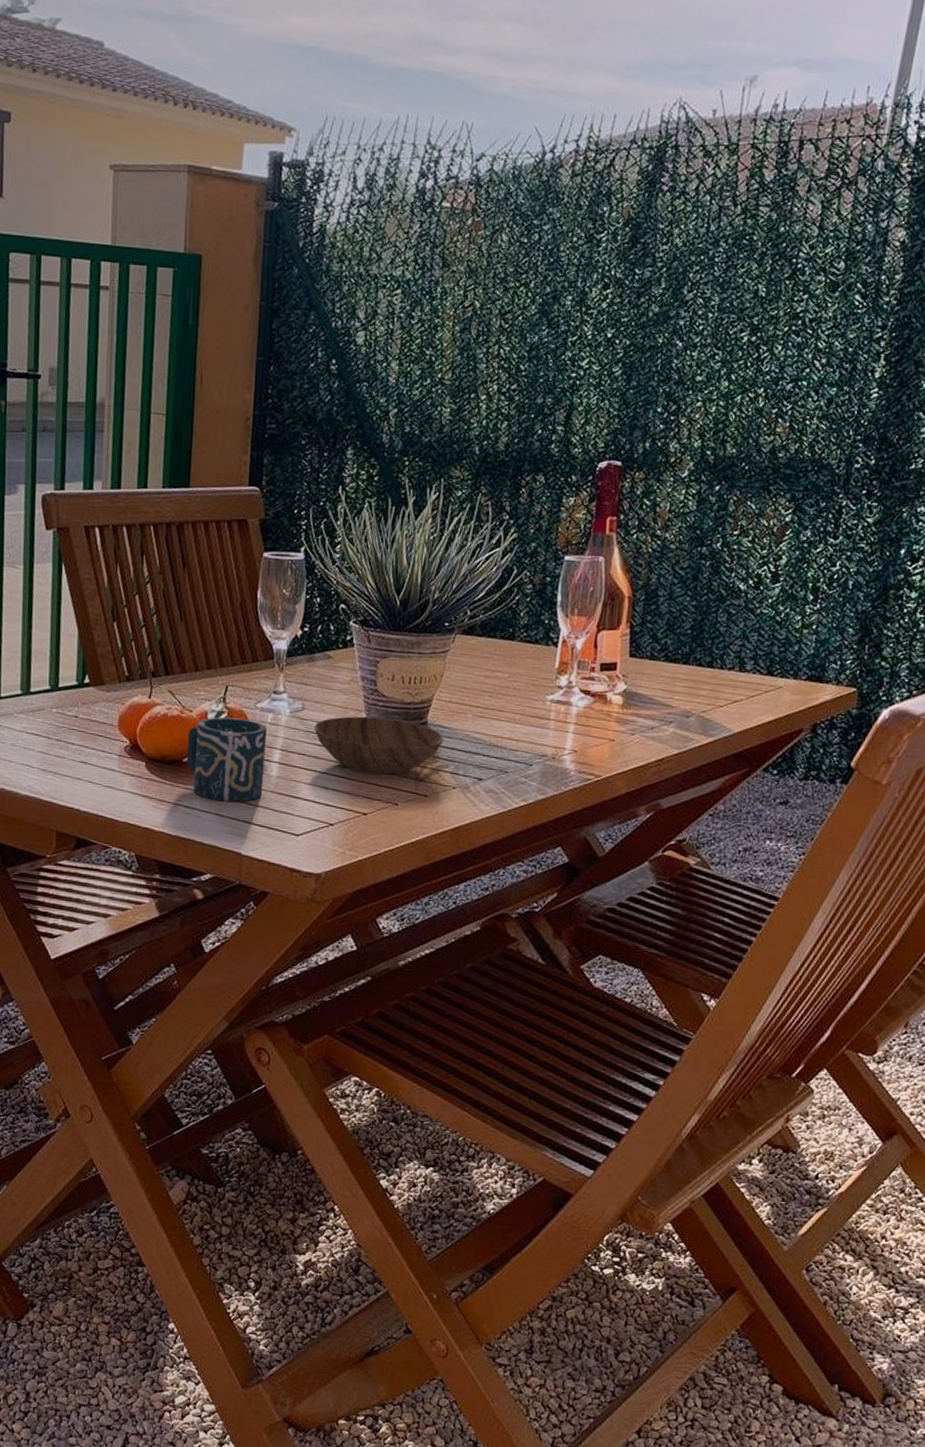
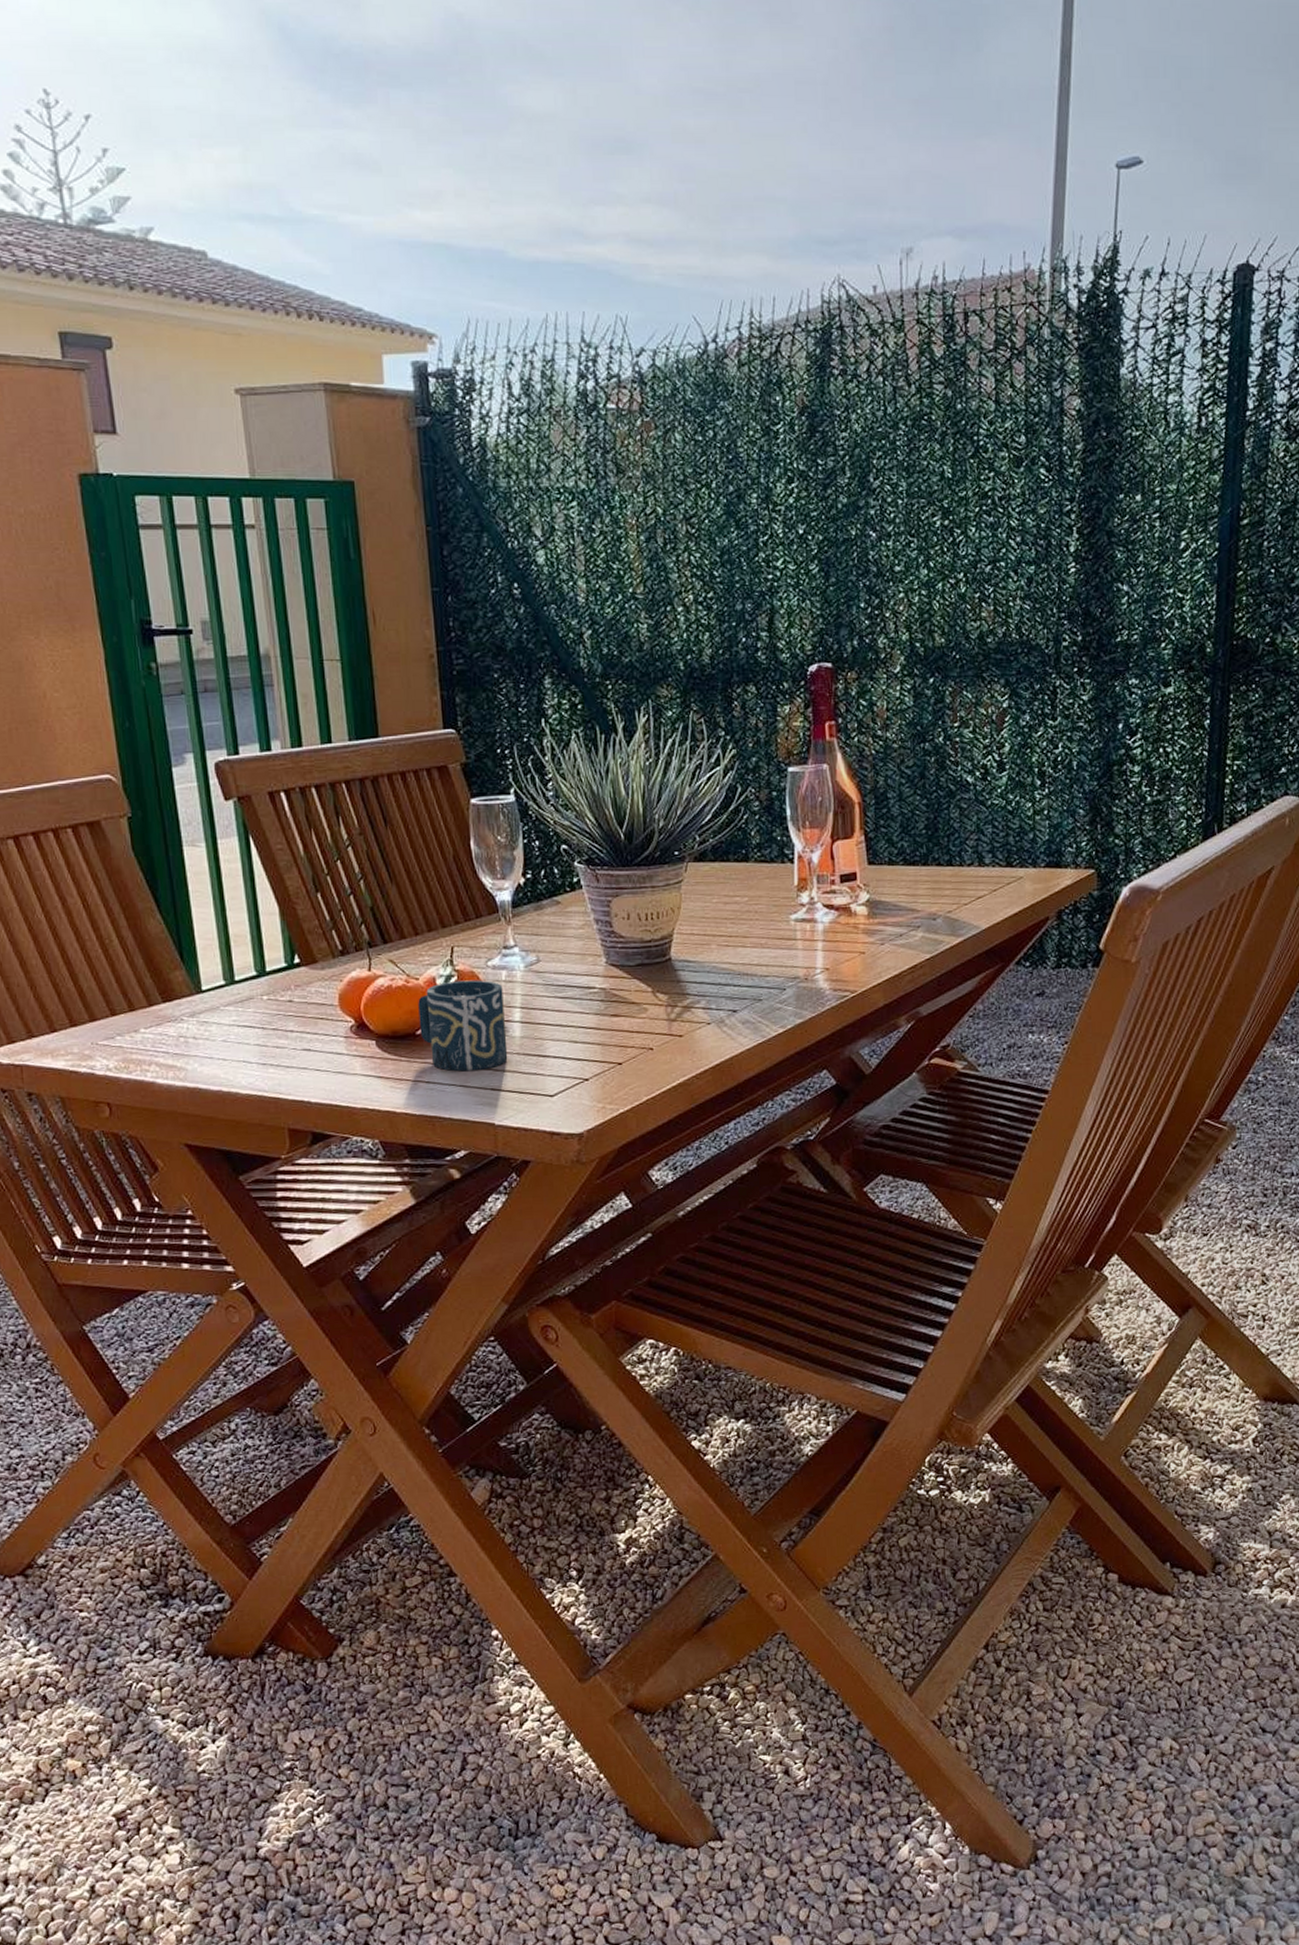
bowl: present [314,716,444,775] -> none [552,960,691,1020]

